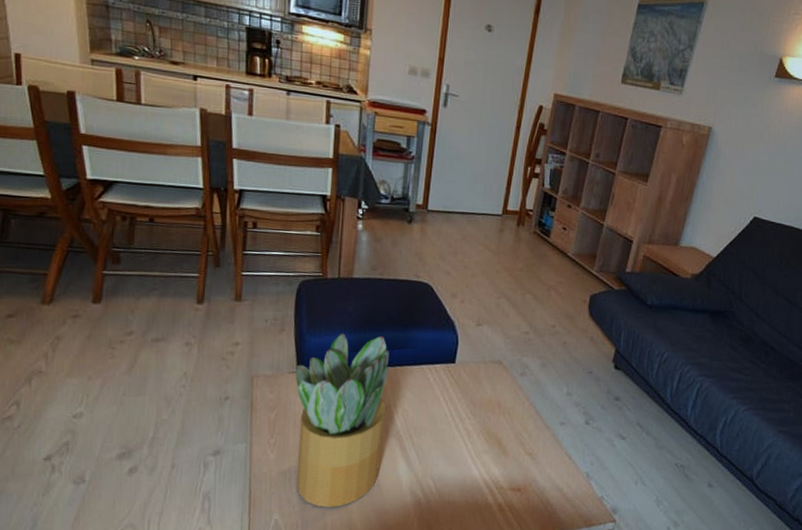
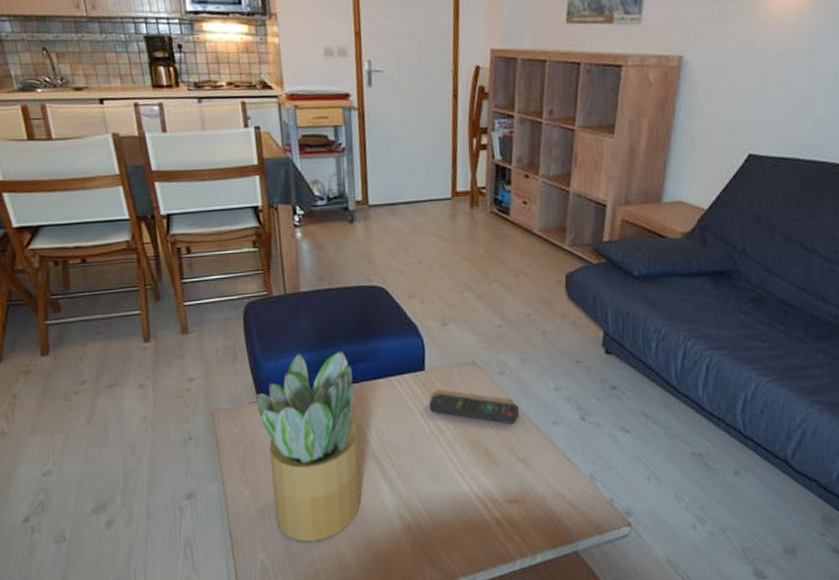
remote control: none [454,385,534,420] -> present [429,393,520,424]

